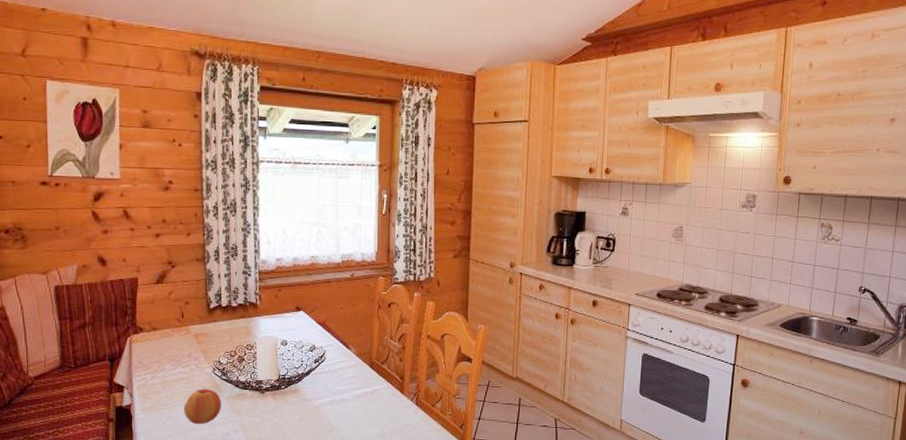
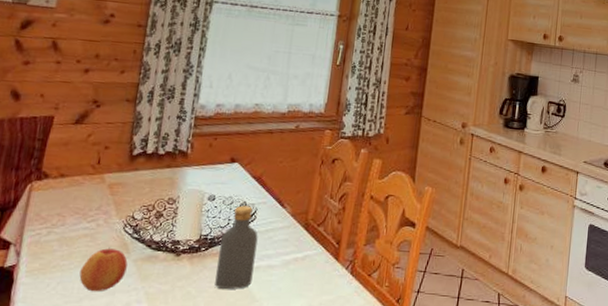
vodka: none [297,348,329,420] -> present [215,205,258,289]

